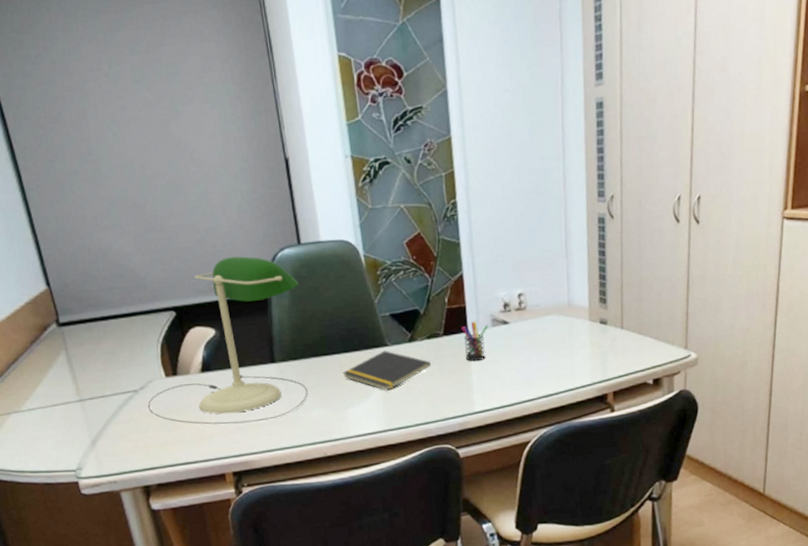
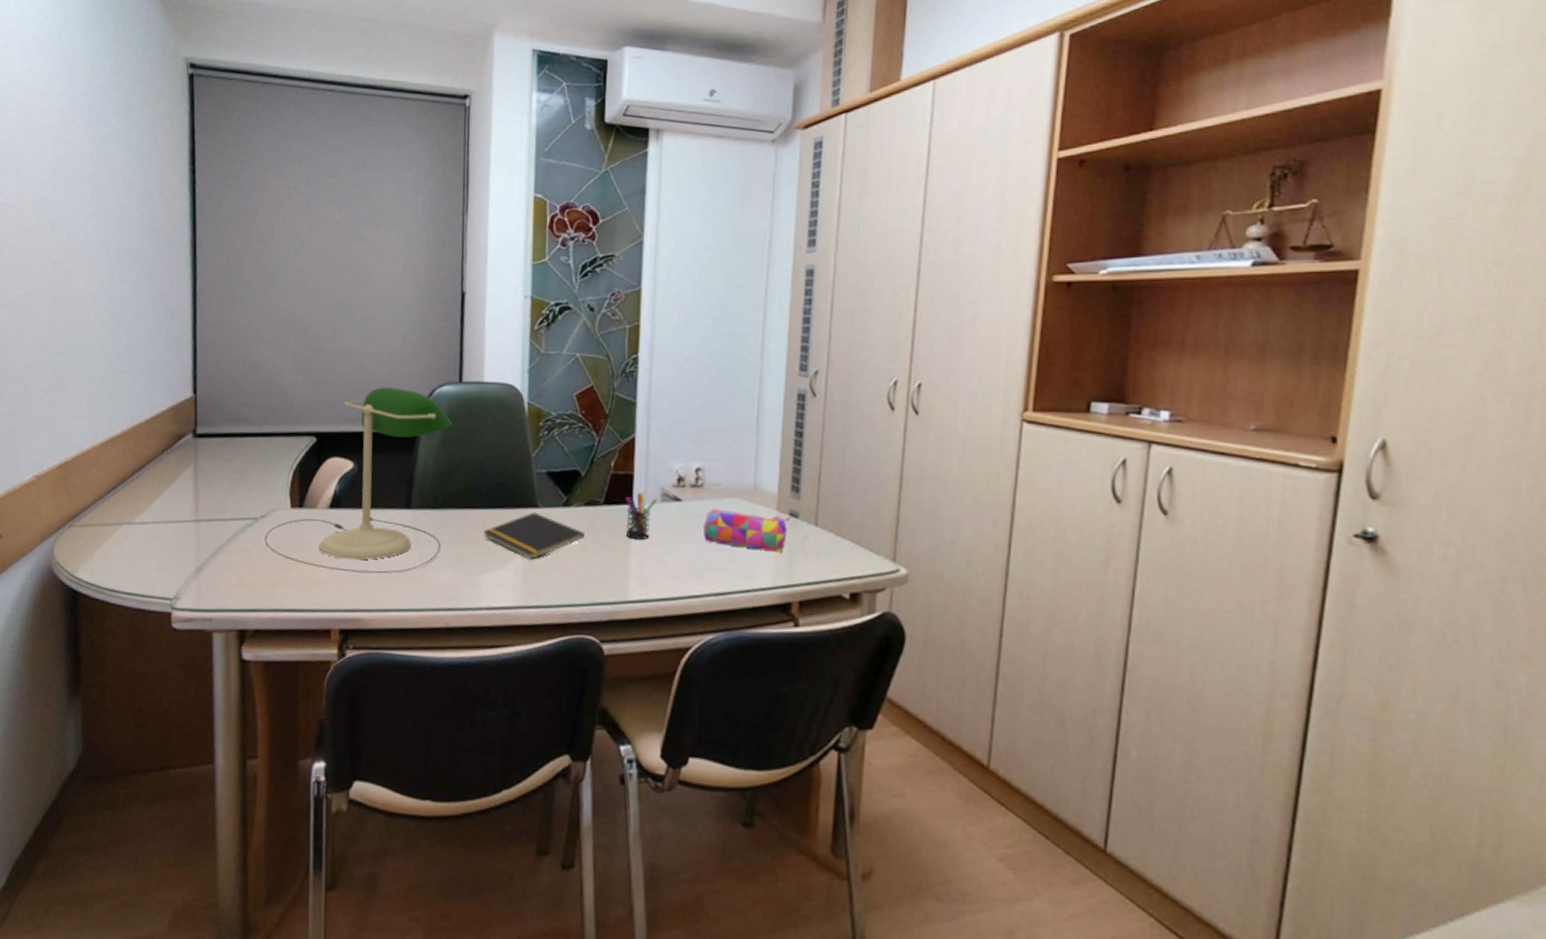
pencil case: none [529,324,601,356] -> present [702,509,790,553]

